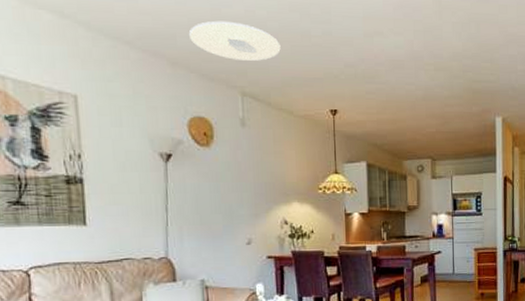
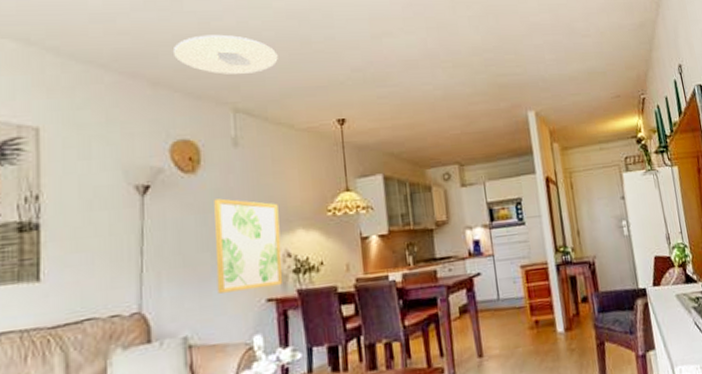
wall art: none [225,170,281,248] -> present [214,198,283,294]

